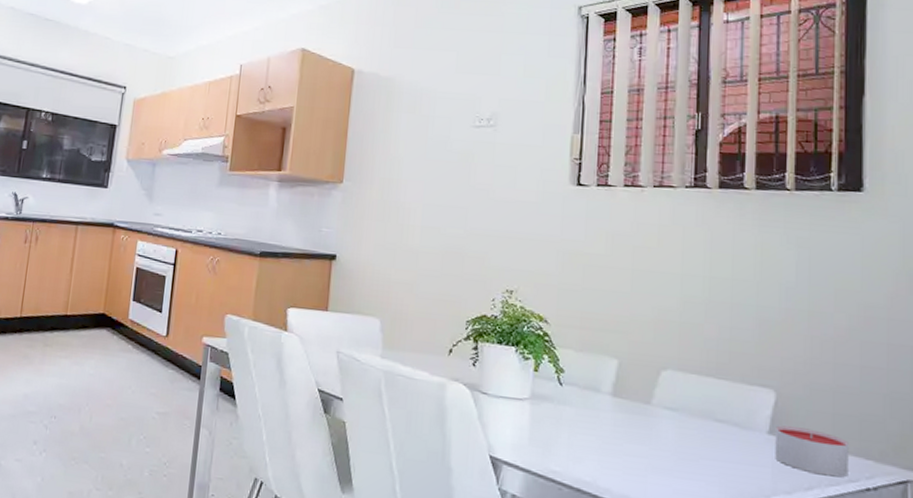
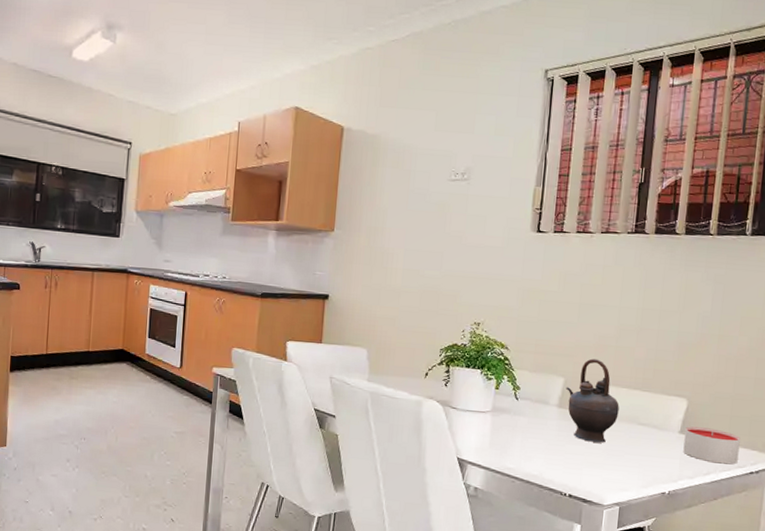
teapot: none [620,336,689,444] -> present [566,358,620,443]

